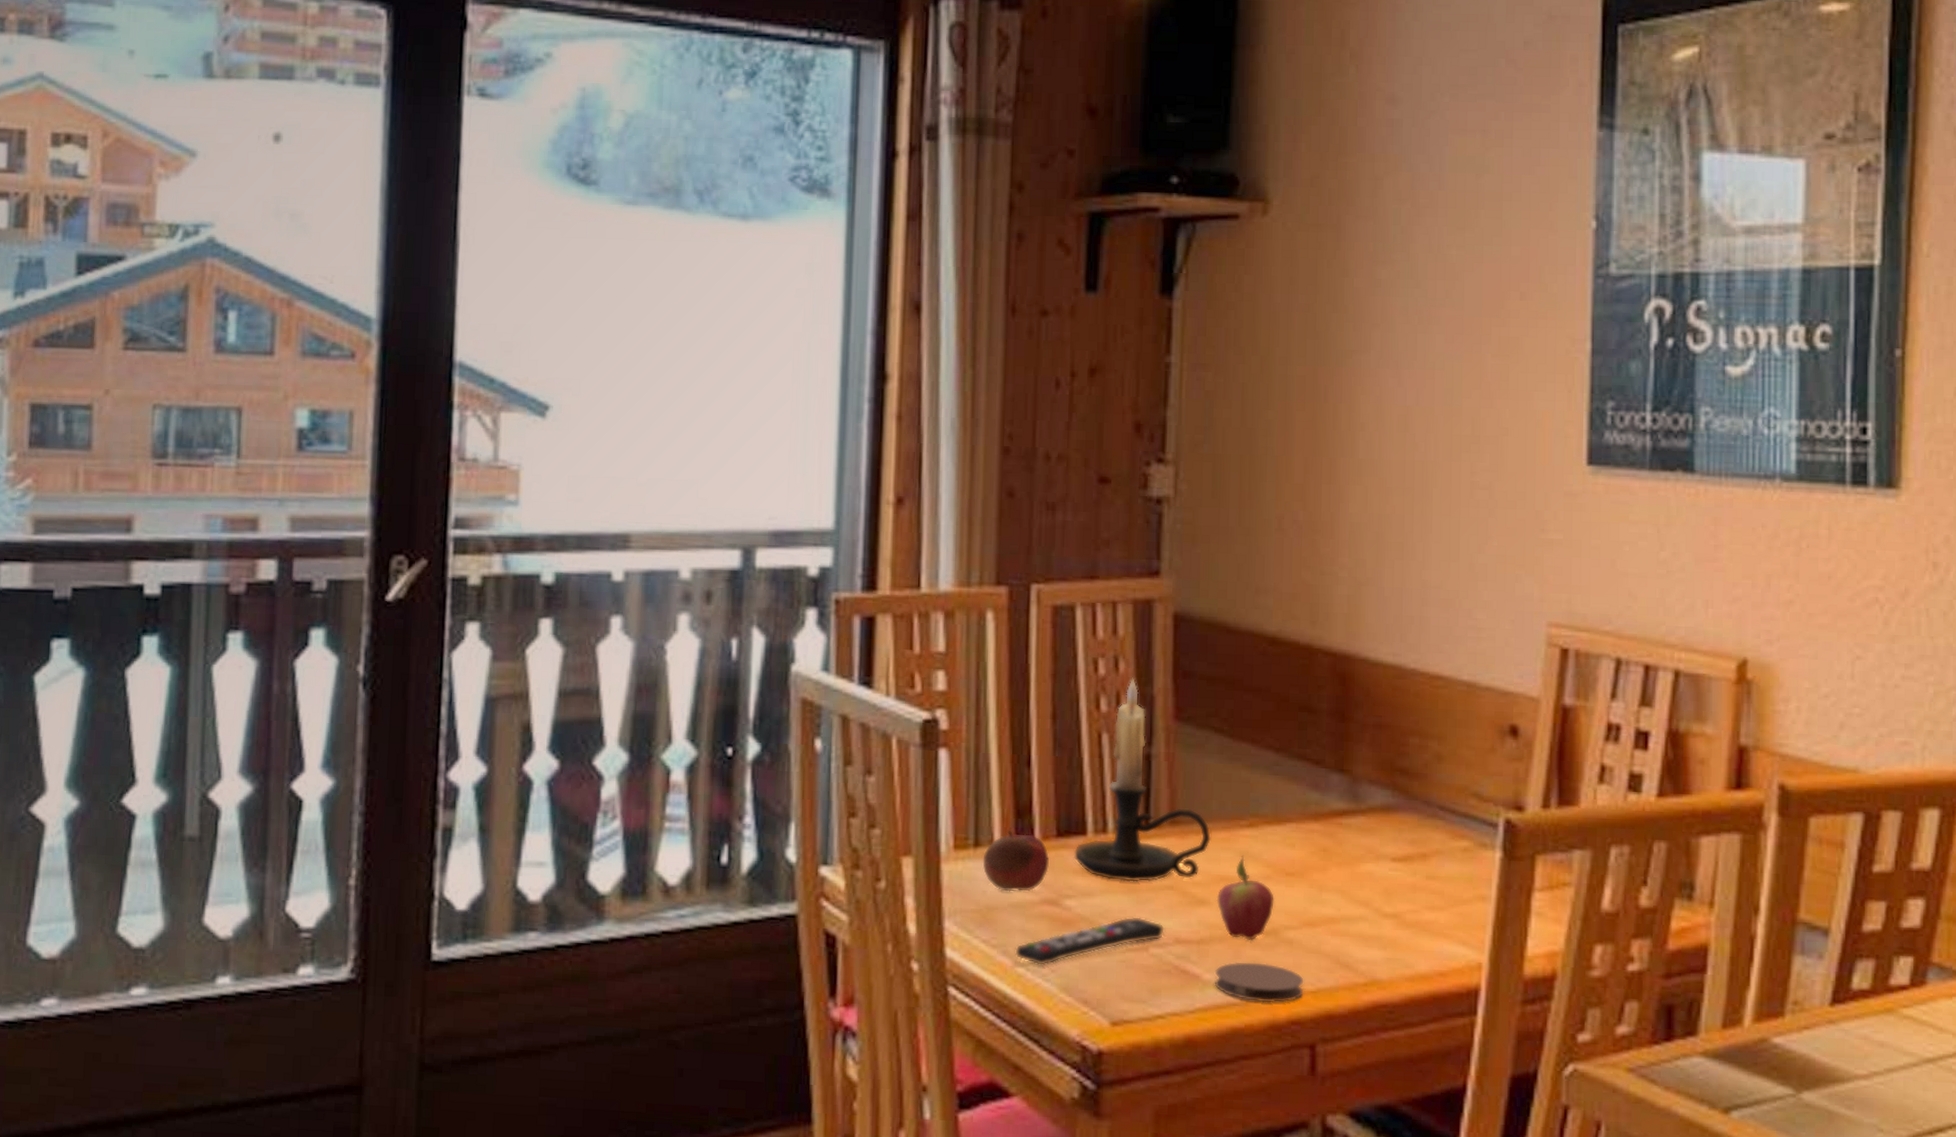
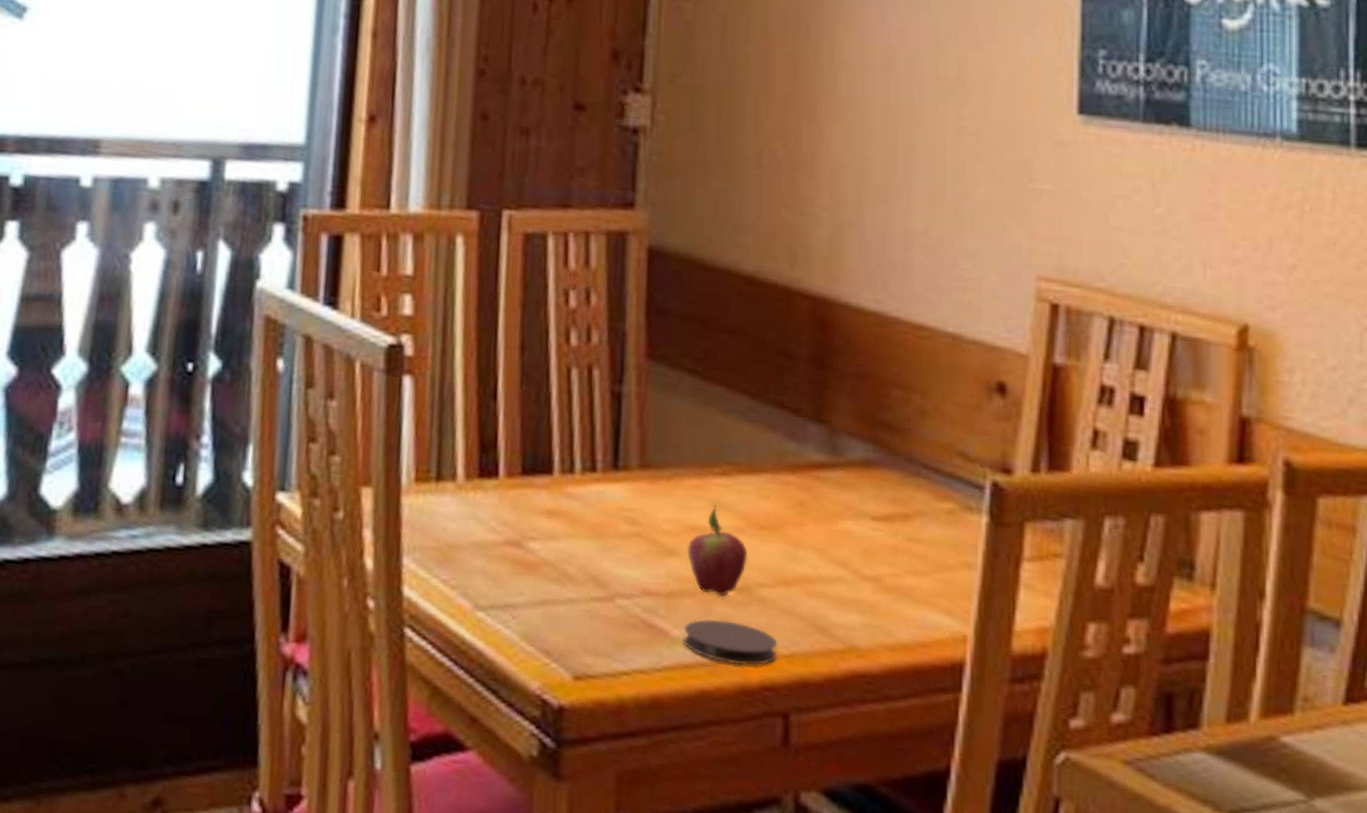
fruit: present [982,830,1049,892] -> none [444,464,513,531]
remote control: present [1015,916,1164,965] -> none [475,563,632,611]
candle holder: present [1074,677,1212,882] -> none [539,311,683,528]

